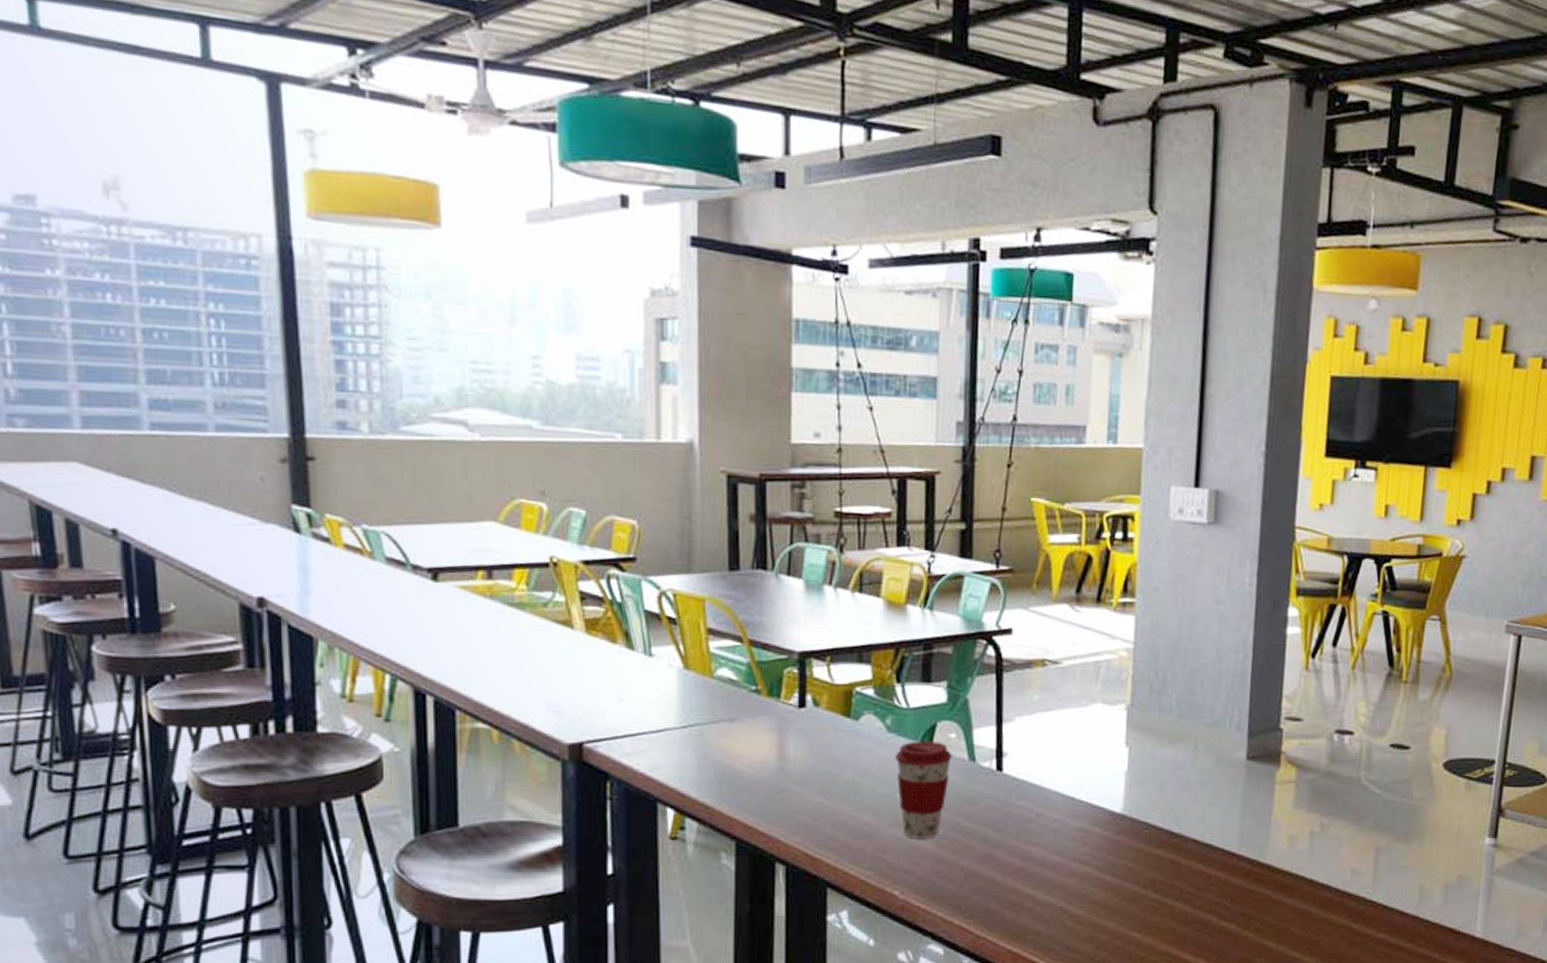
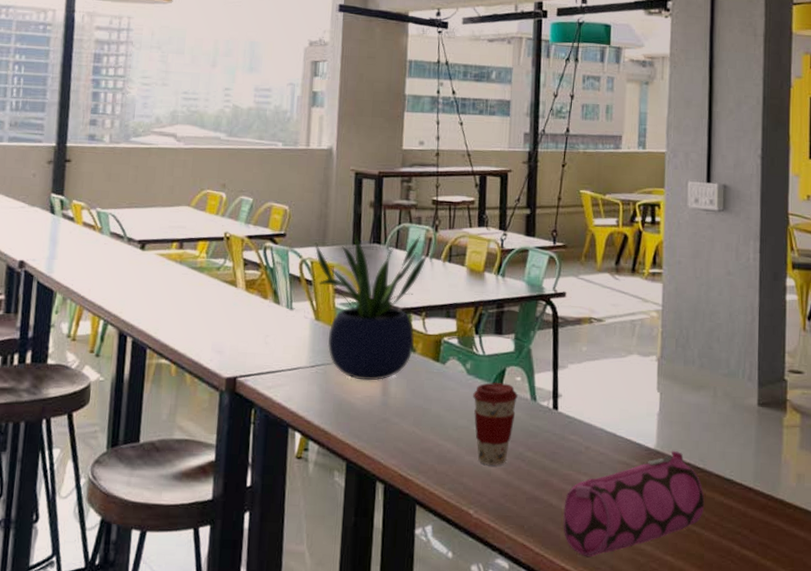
potted plant: none [677,556,833,743] -> present [315,233,429,381]
pencil case: none [1009,813,1179,938] -> present [563,450,705,558]

